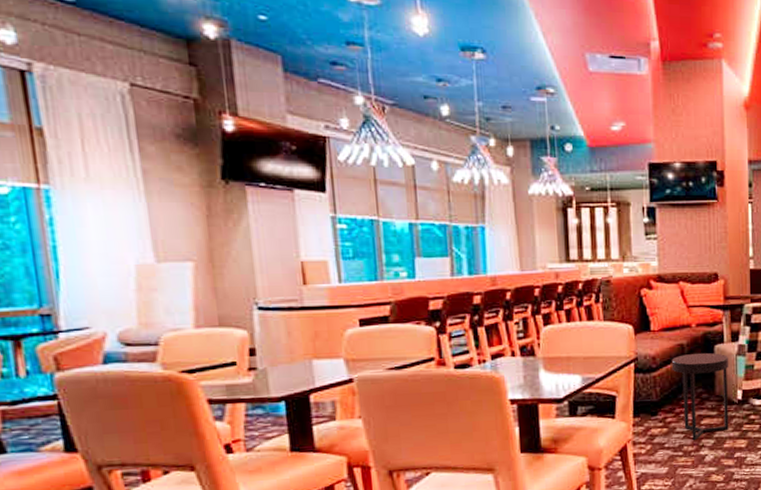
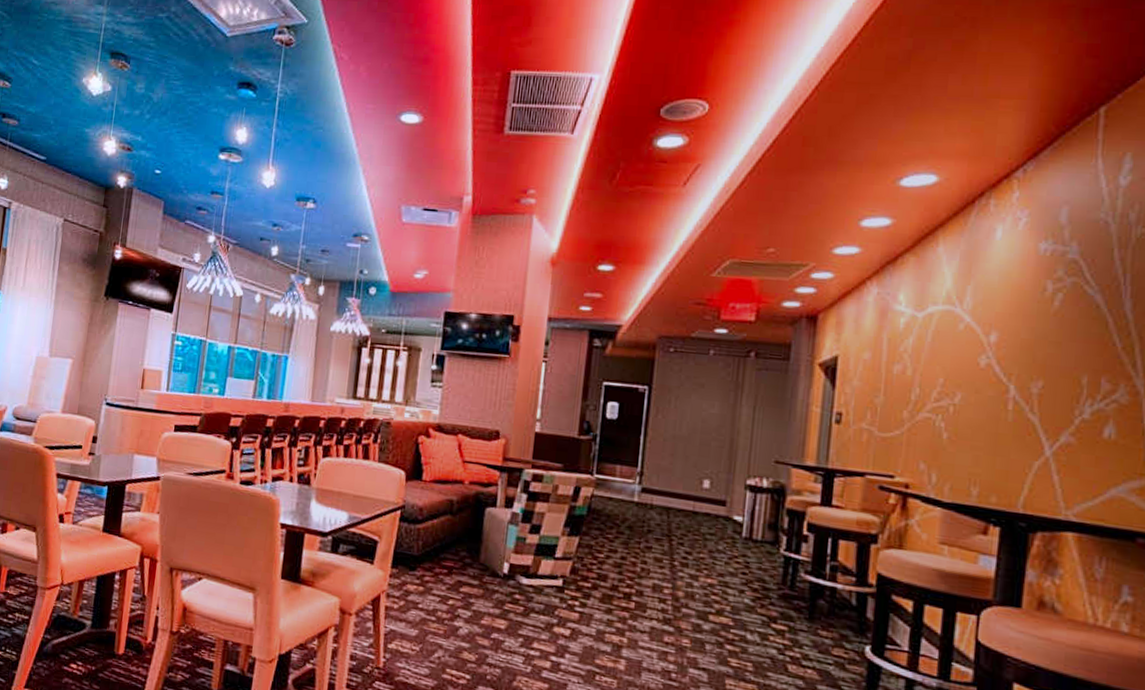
side table: present [671,353,729,441] -> none [437,511,500,608]

